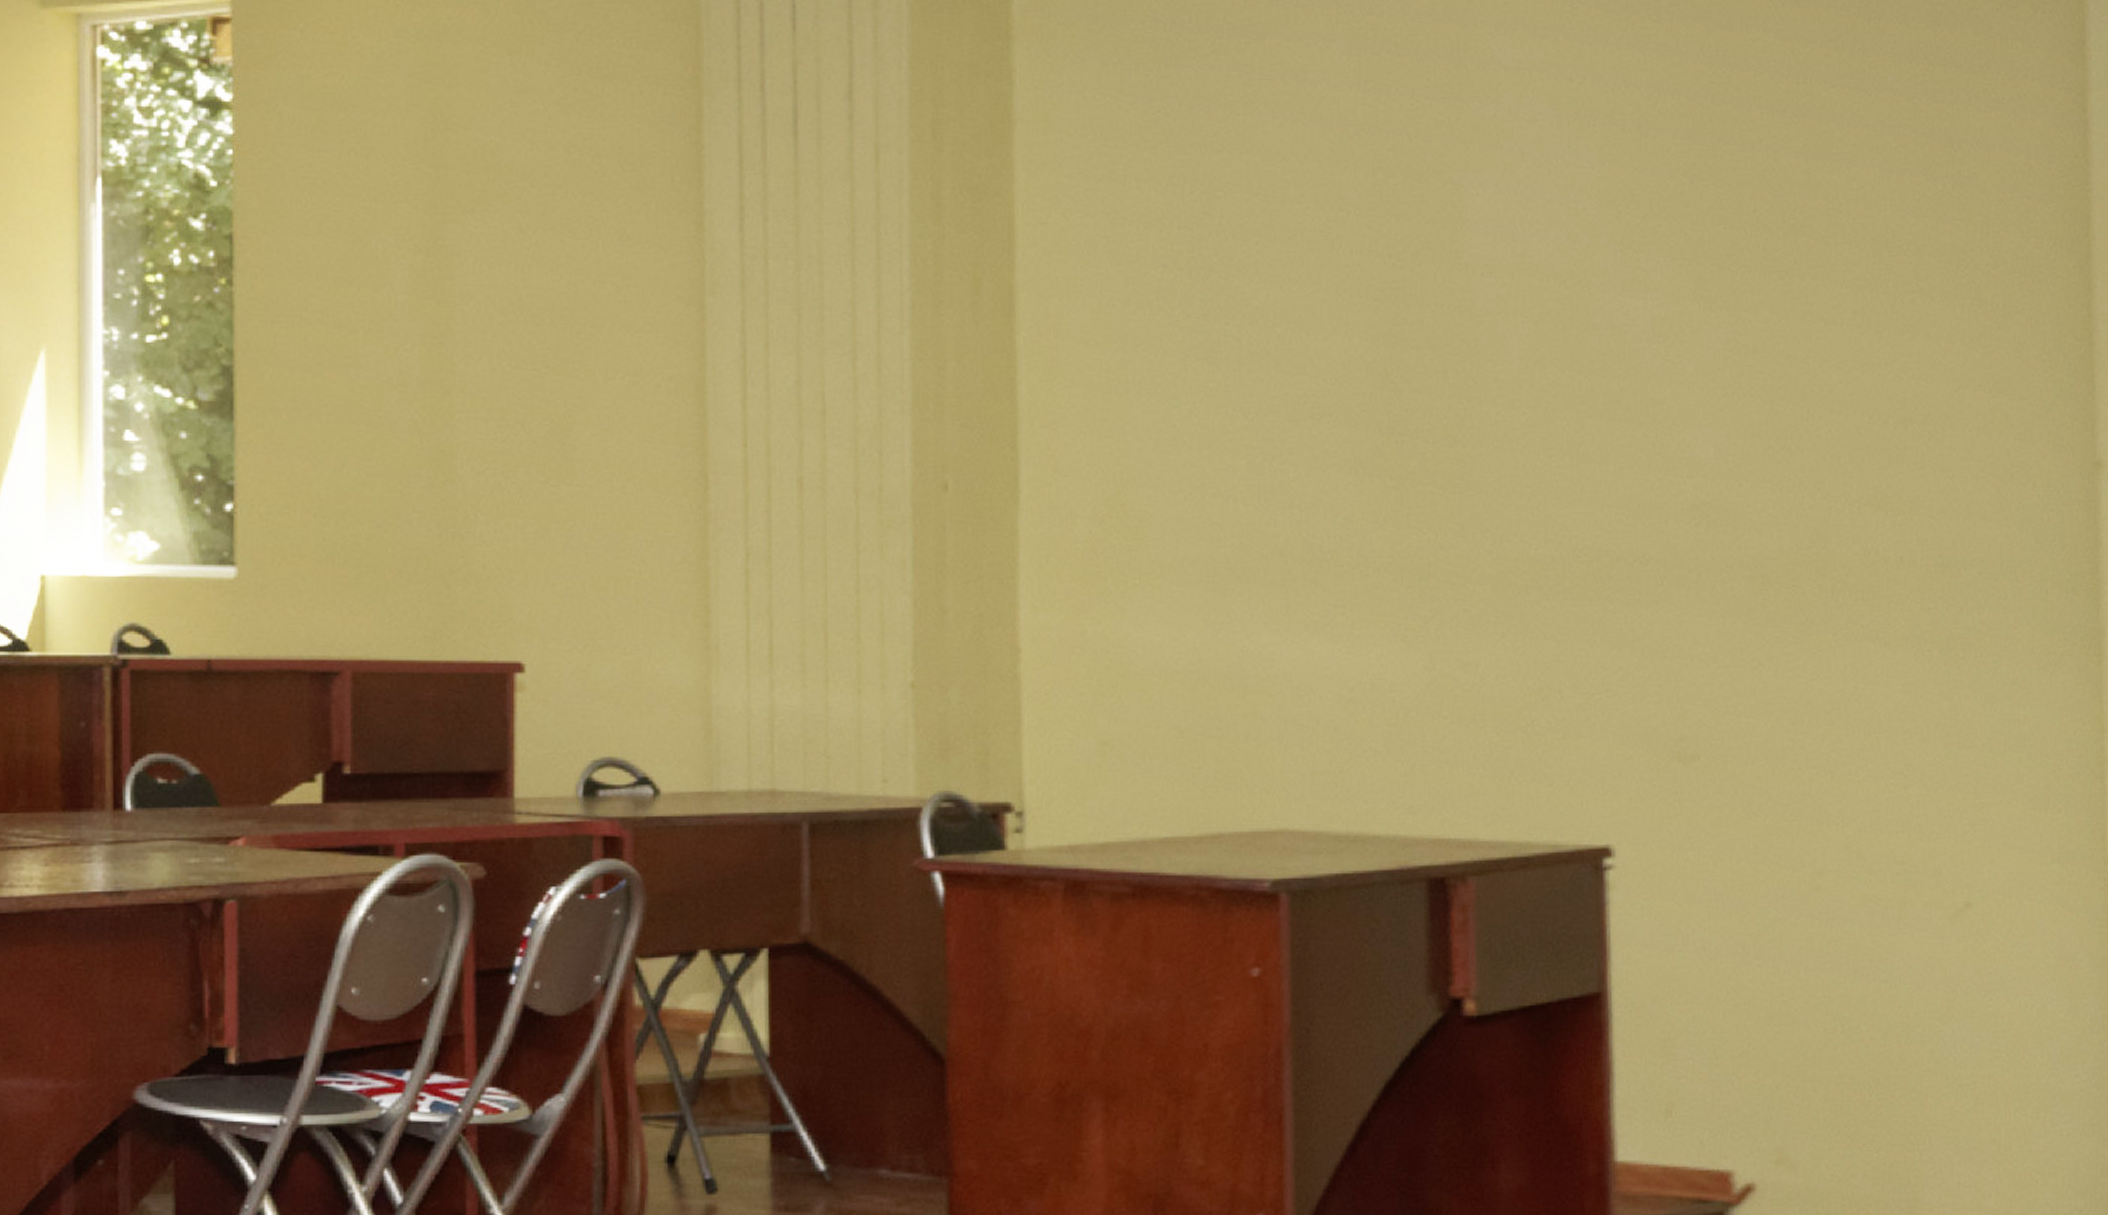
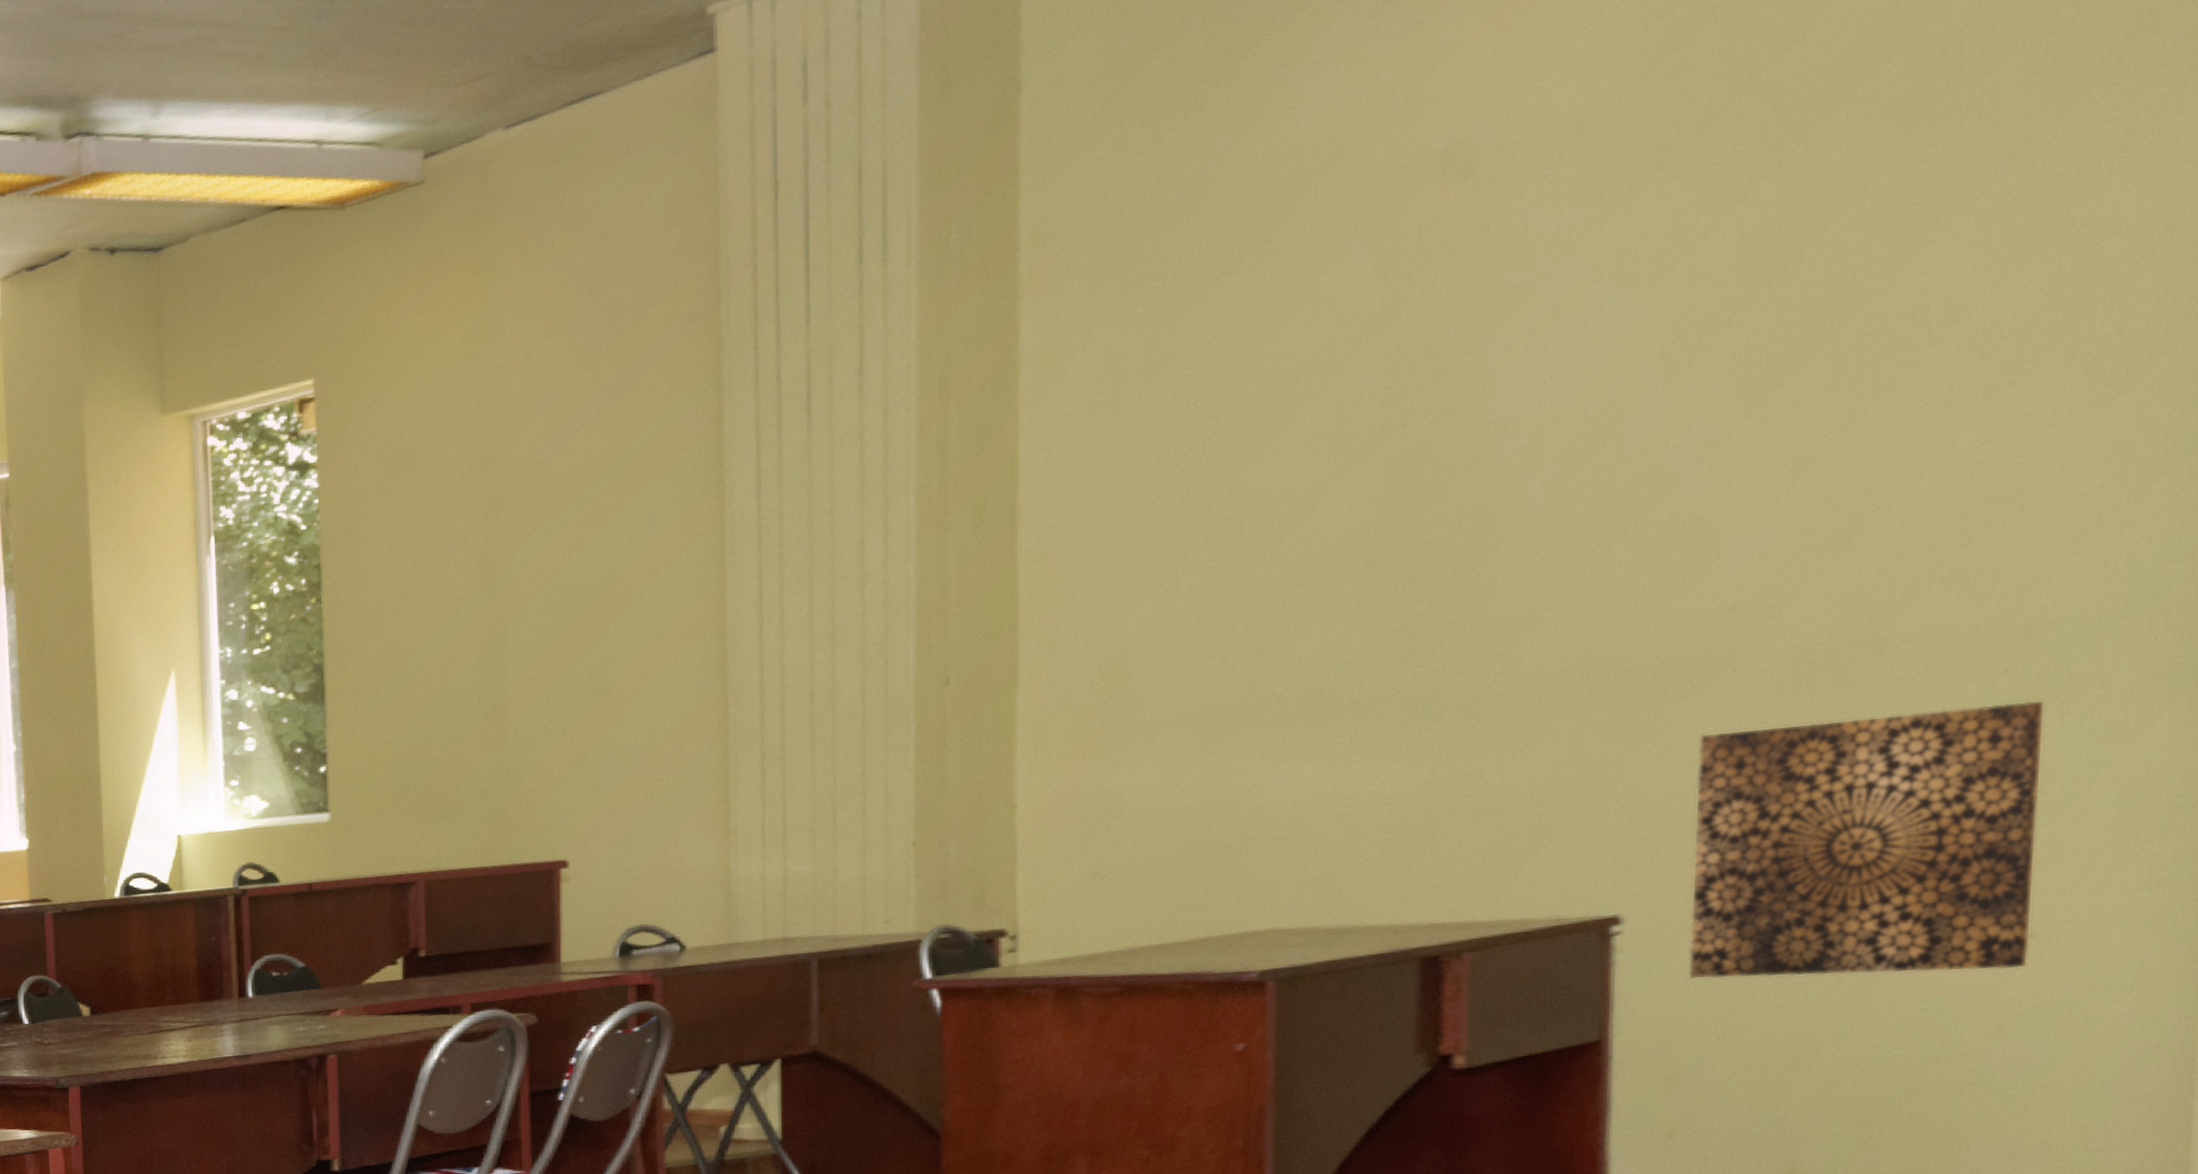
wall art: none [1672,645,1968,941] -> present [1688,700,2046,979]

